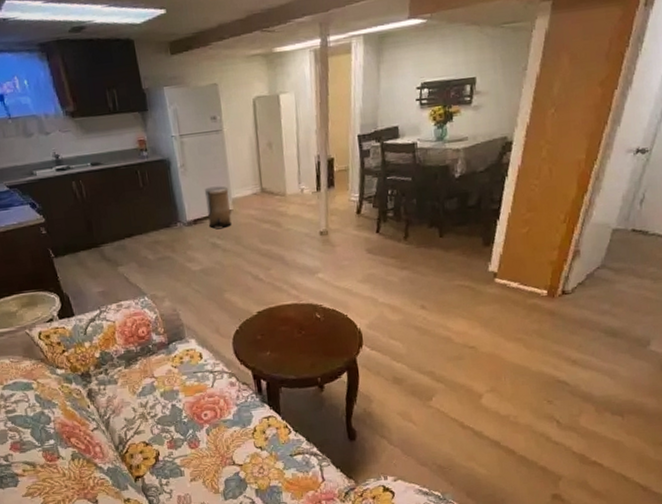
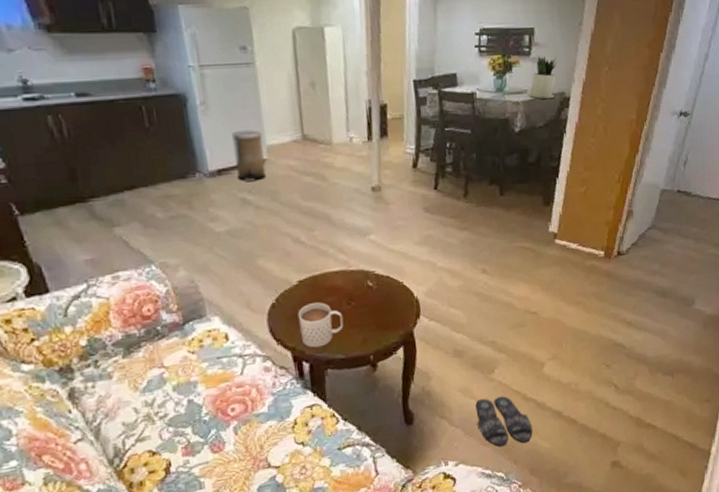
mug: none [257,330,296,369] -> present [297,302,344,349]
slippers: none [413,422,470,469] -> present [475,396,533,447]
planter: none [468,103,499,146] -> present [528,56,557,100]

